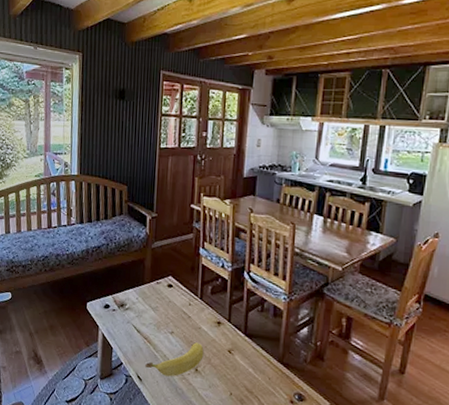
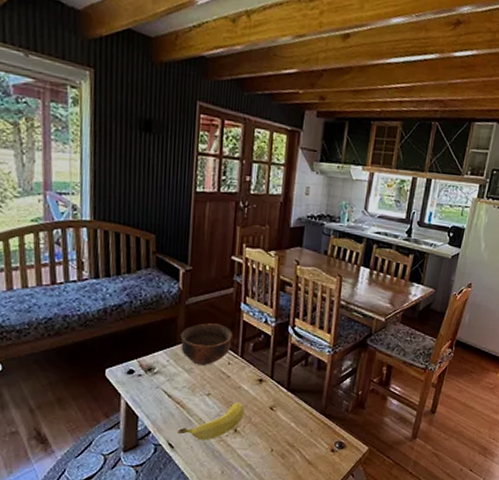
bowl: none [147,265,192,305] -> present [180,323,232,365]

